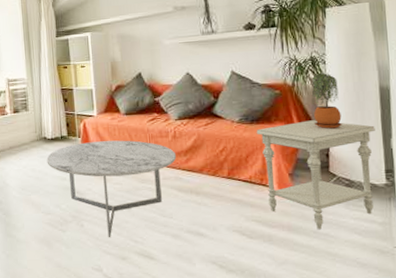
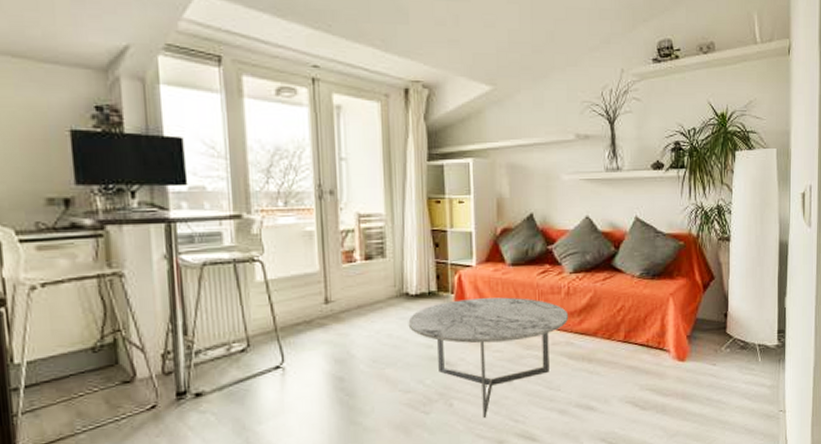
side table: present [256,120,375,230] -> none [657,276,772,397]
potted plant: present [311,73,342,129] -> none [715,224,742,286]

